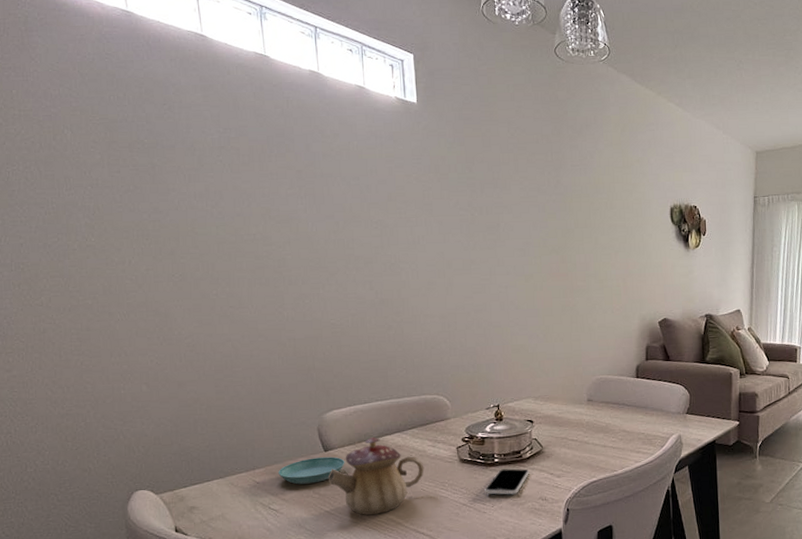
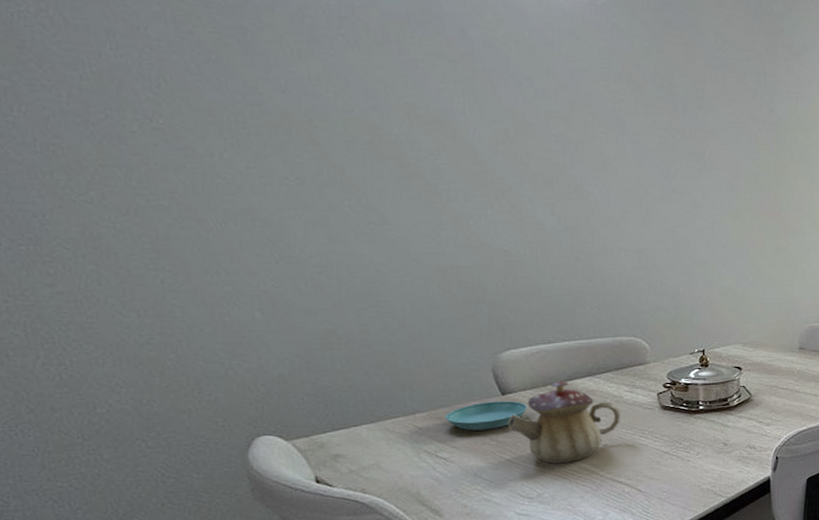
smartphone: present [485,468,529,495] -> none [688,416,737,443]

